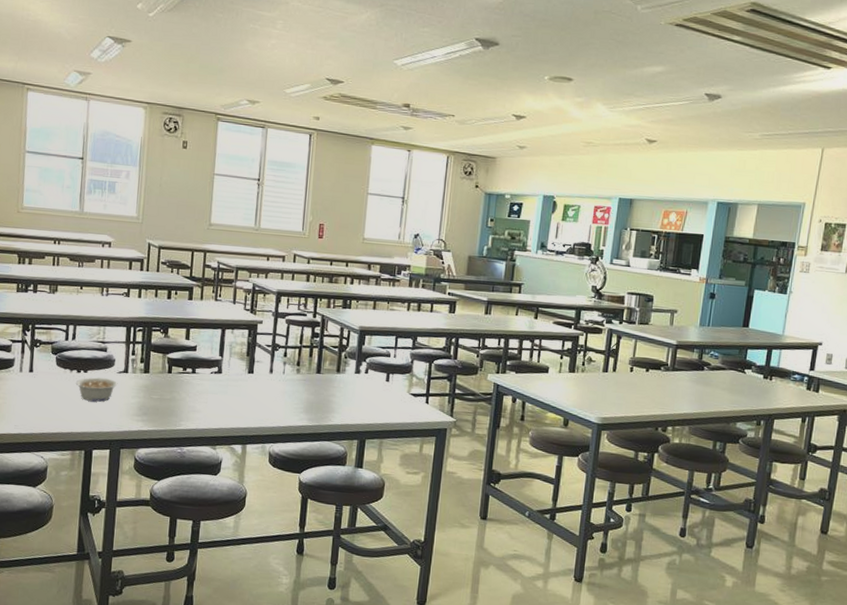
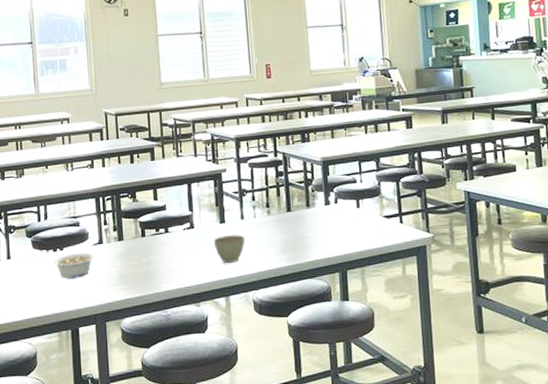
cup: none [238,385,271,414] -> present [213,234,245,264]

